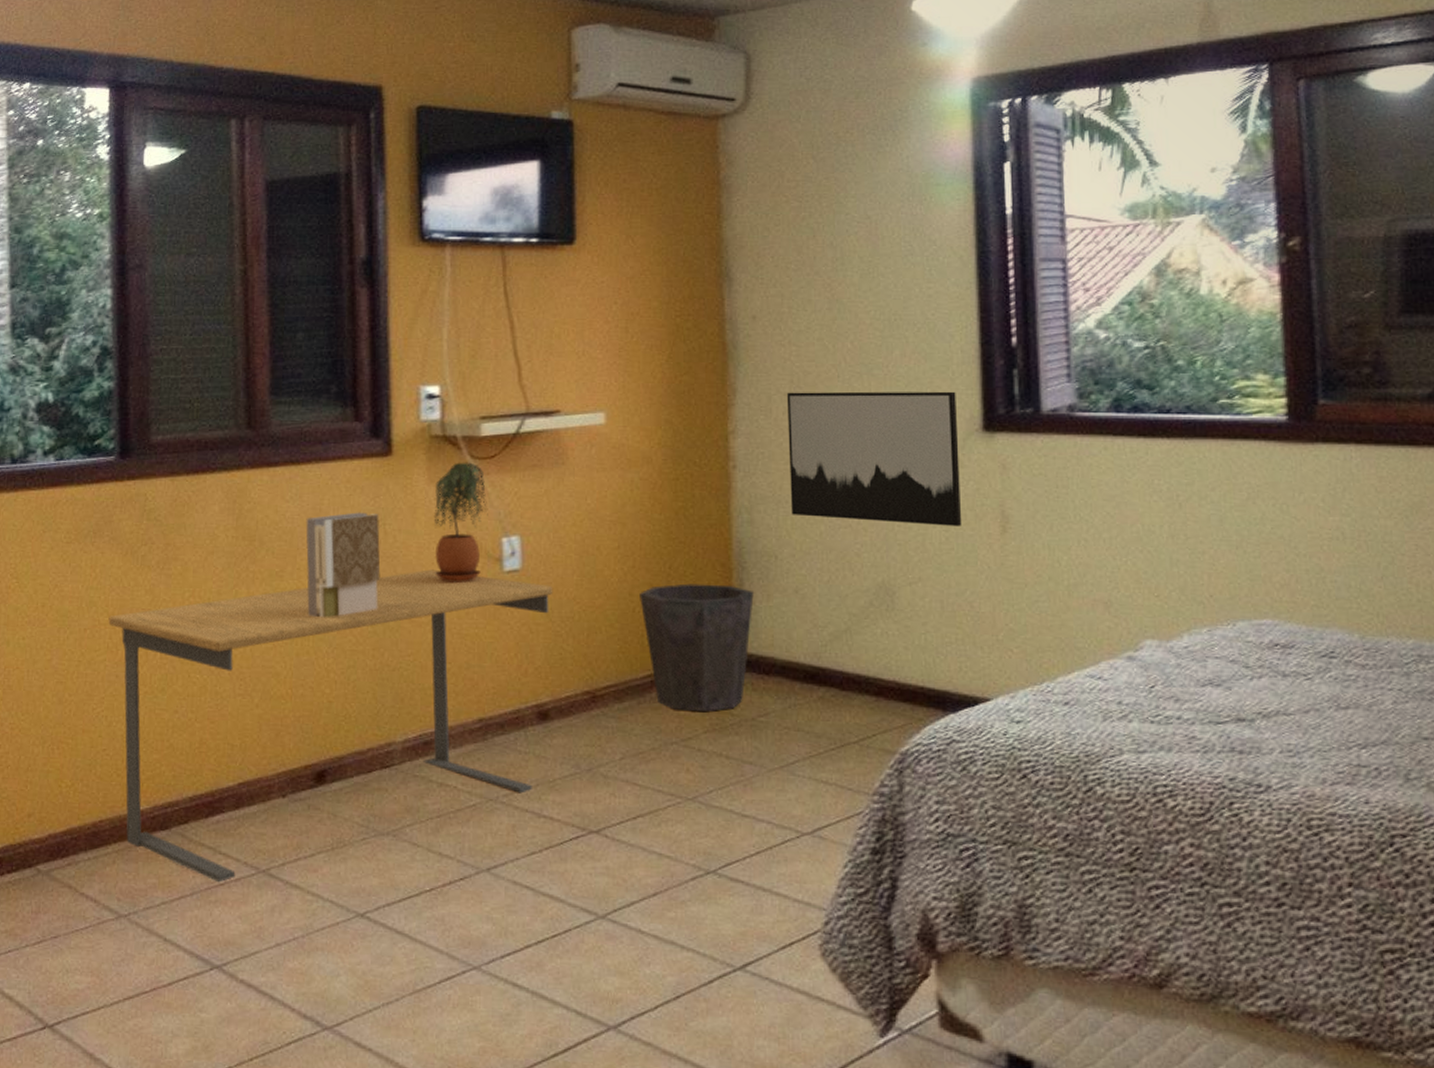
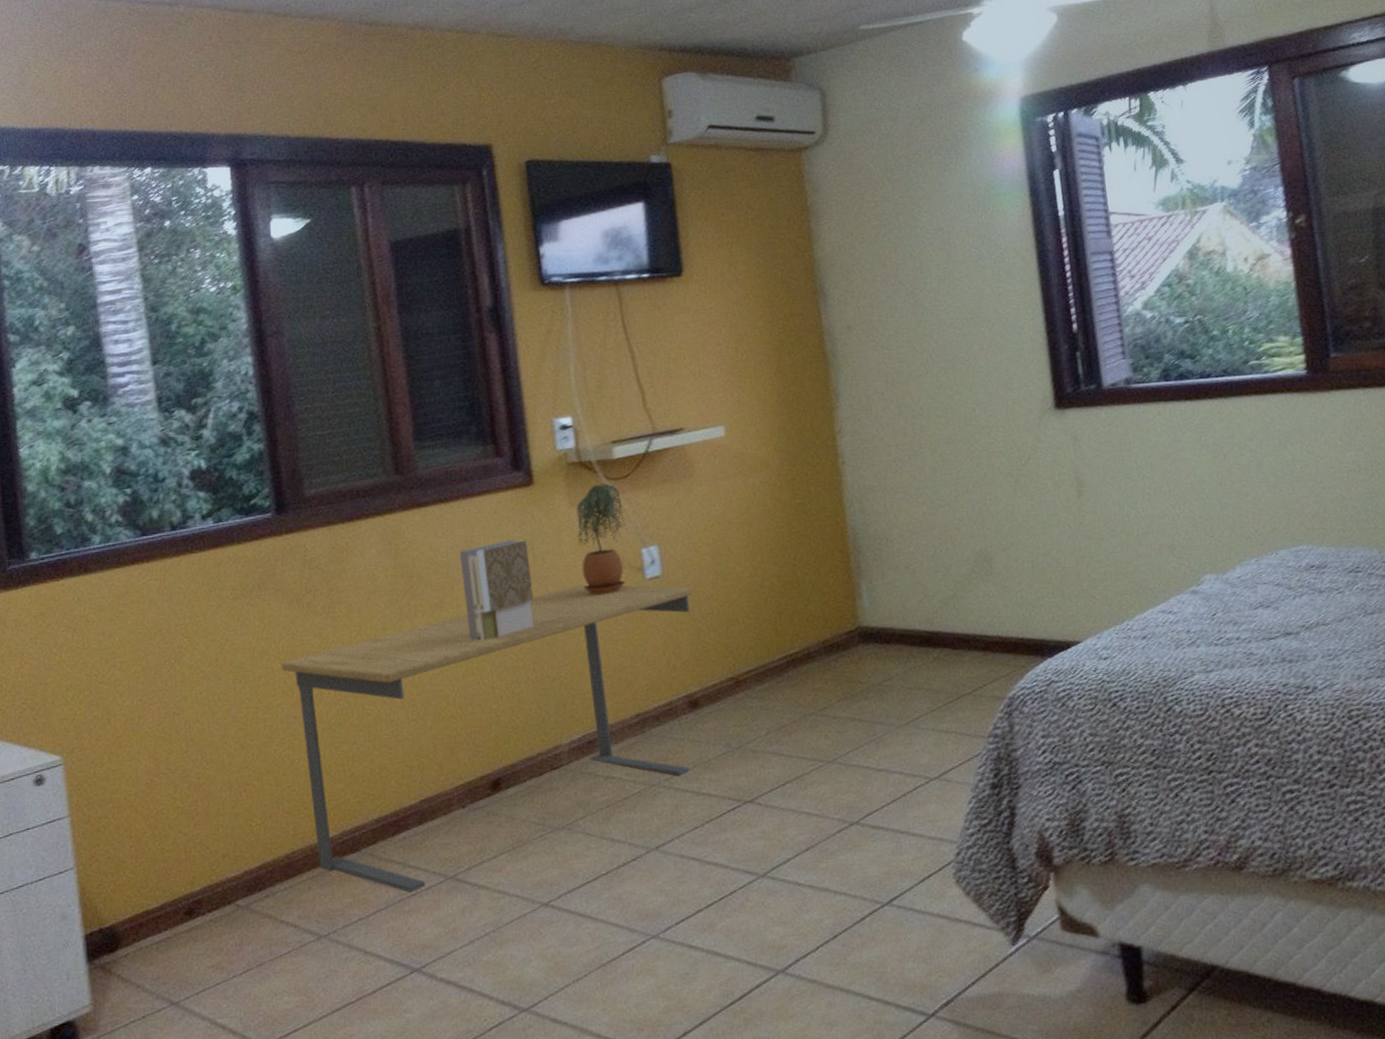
waste bin: present [640,583,754,711] -> none [770,568,871,685]
wall art: present [786,391,962,527] -> none [883,376,1044,500]

